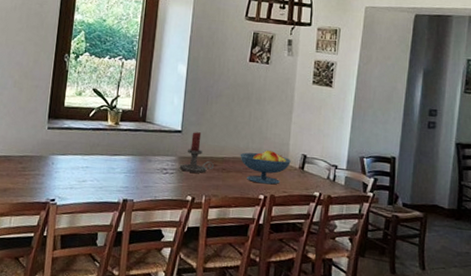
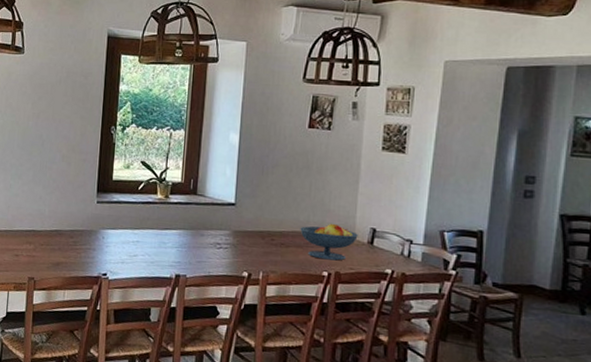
candle holder: present [179,132,214,173] -> none [234,204,271,248]

